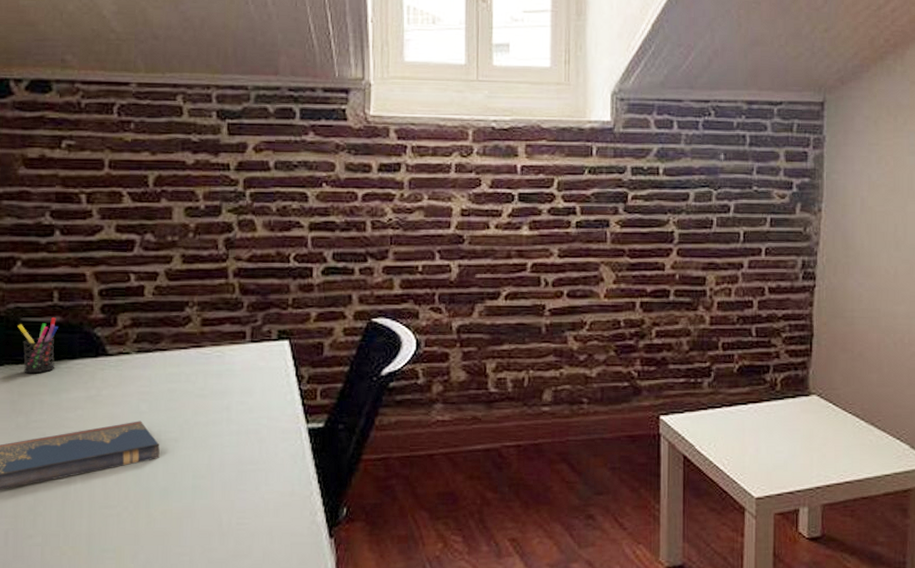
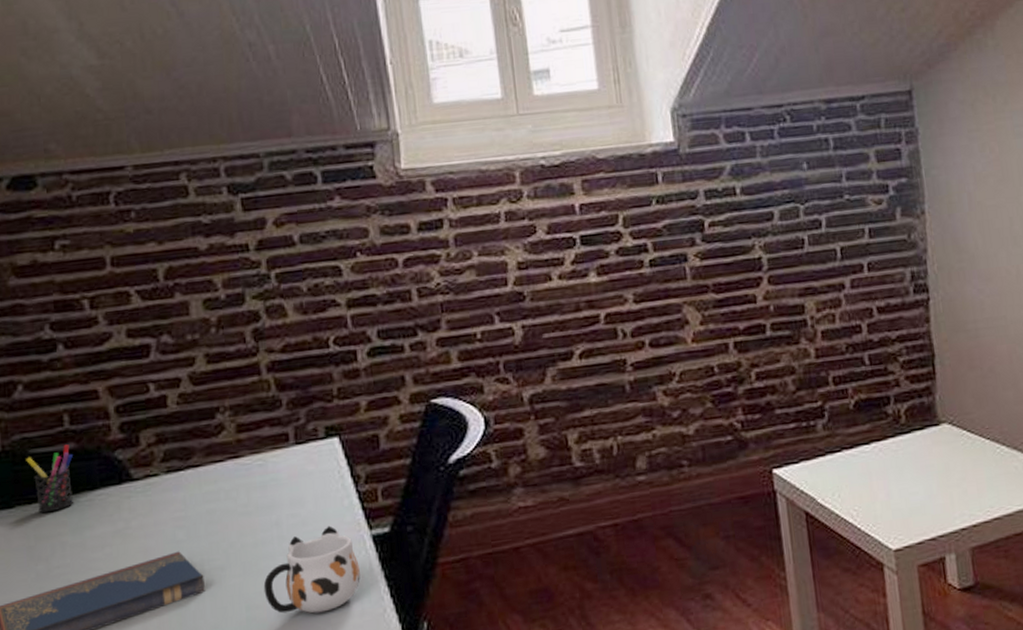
mug: none [210,415,294,488] -> present [263,525,360,614]

